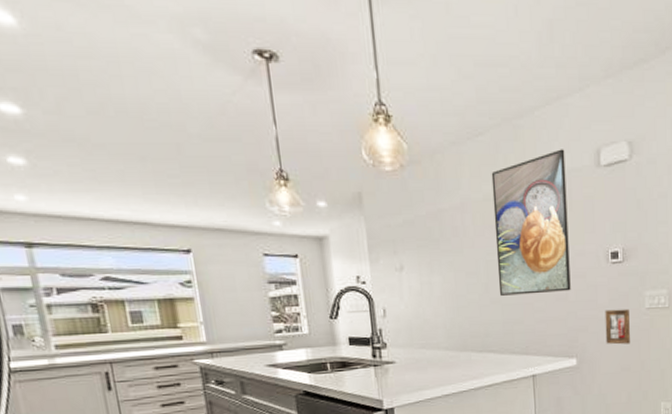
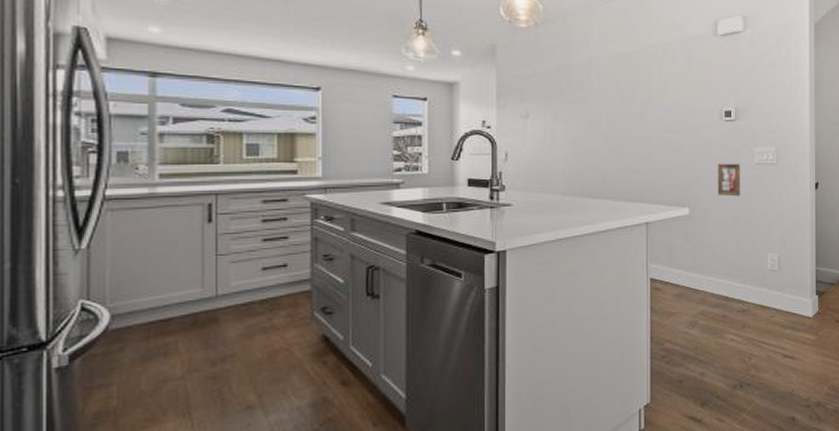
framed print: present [491,149,571,296] -> none [618,19,686,146]

